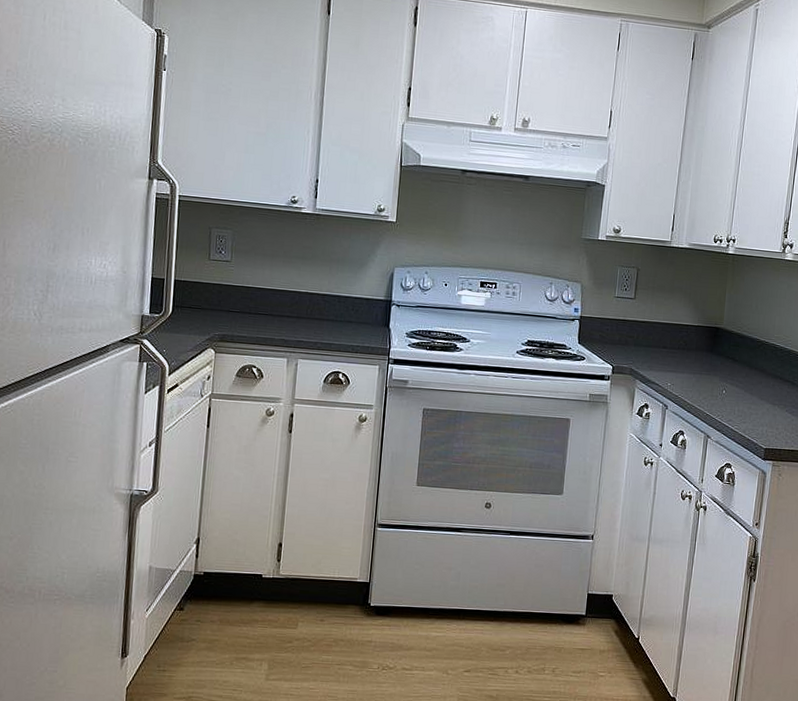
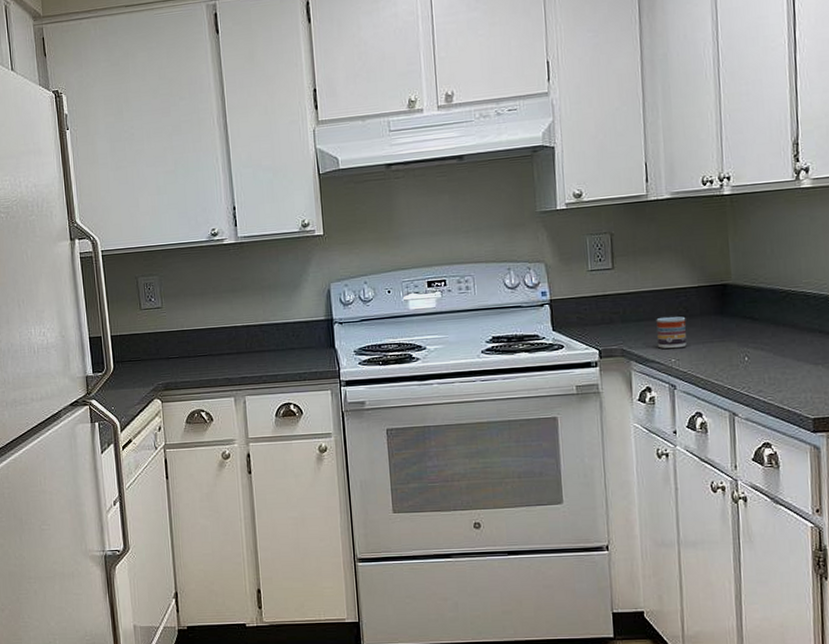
cup: none [658,347,684,375] -> present [656,316,687,349]

